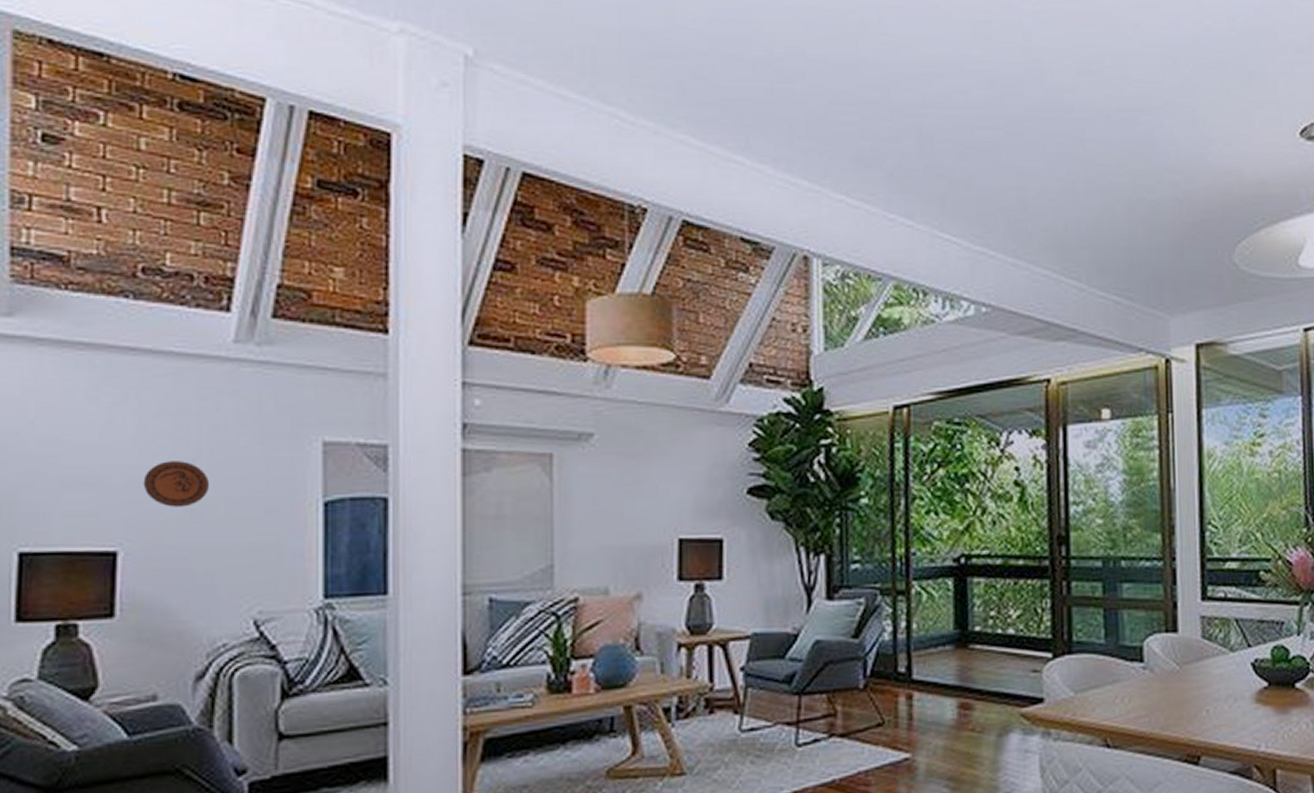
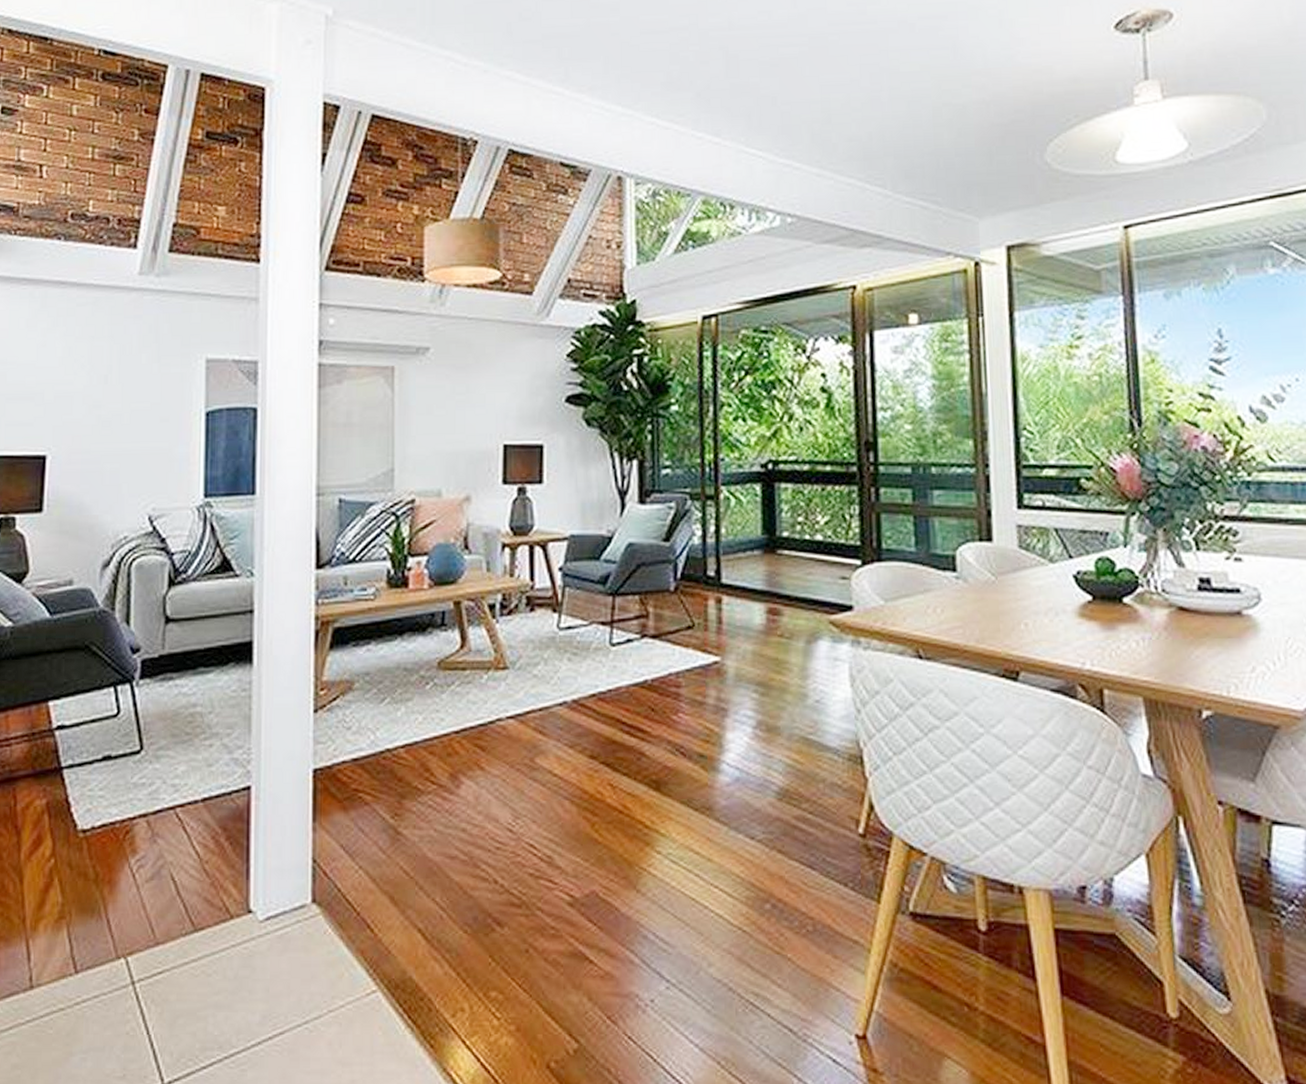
decorative plate: present [143,461,210,507] -> none [67,377,118,417]

